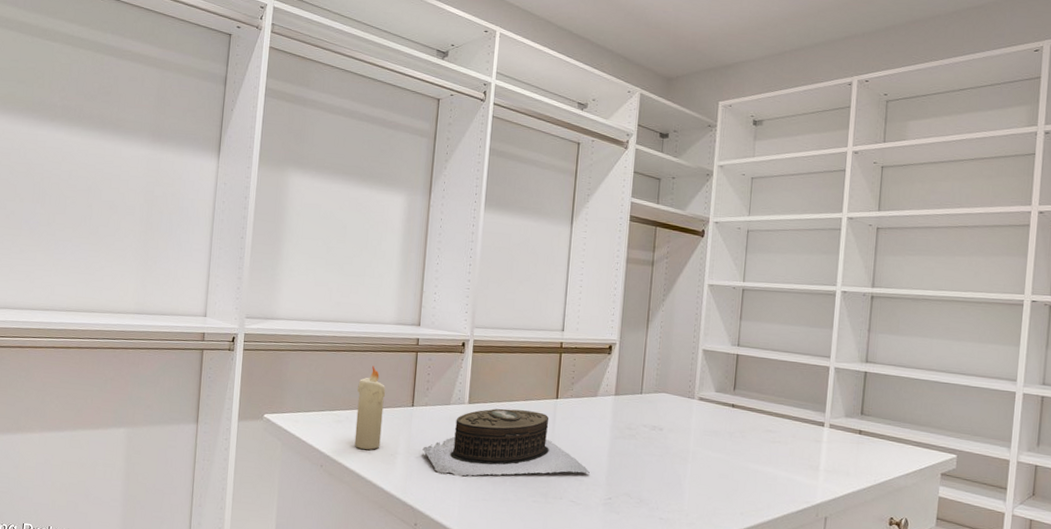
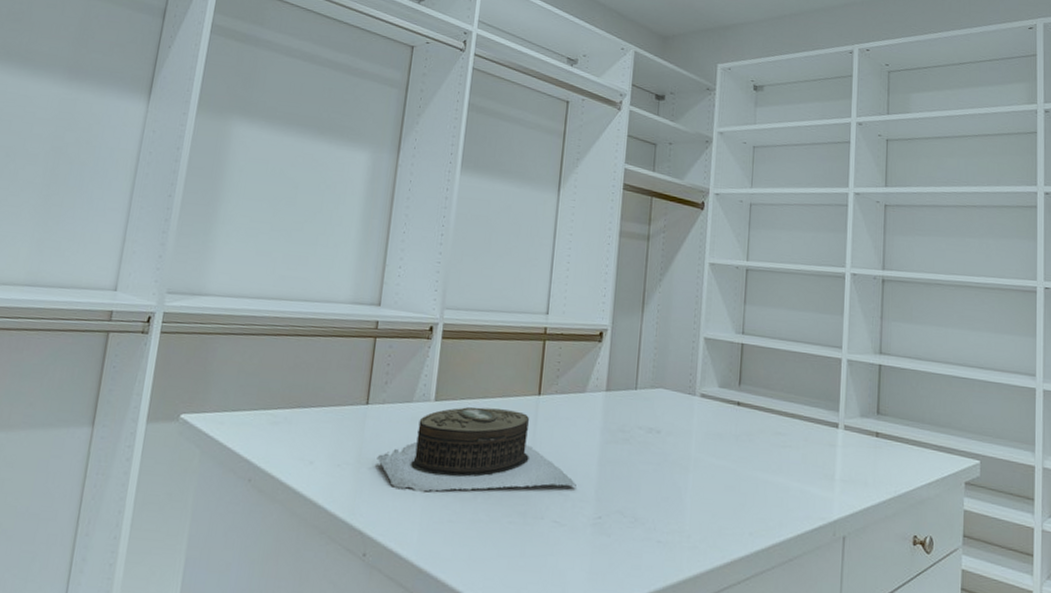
candle: present [354,366,386,450] -> none [292,354,336,459]

